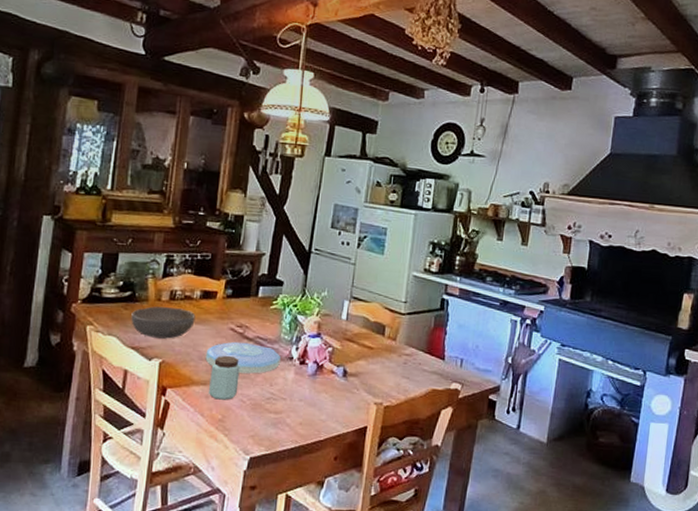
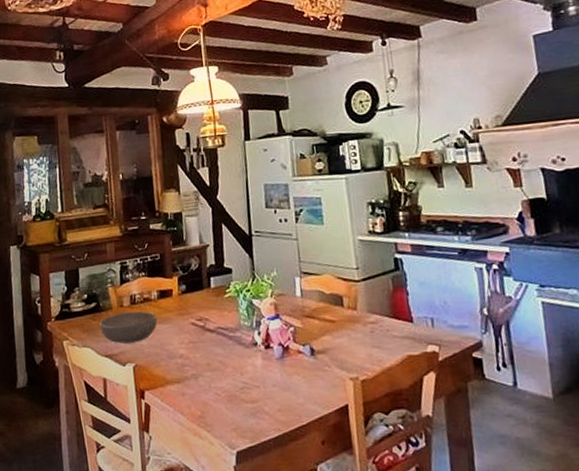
plate: present [205,341,281,374] -> none [173,334,246,366]
peanut butter: present [209,355,240,400] -> none [181,350,211,396]

